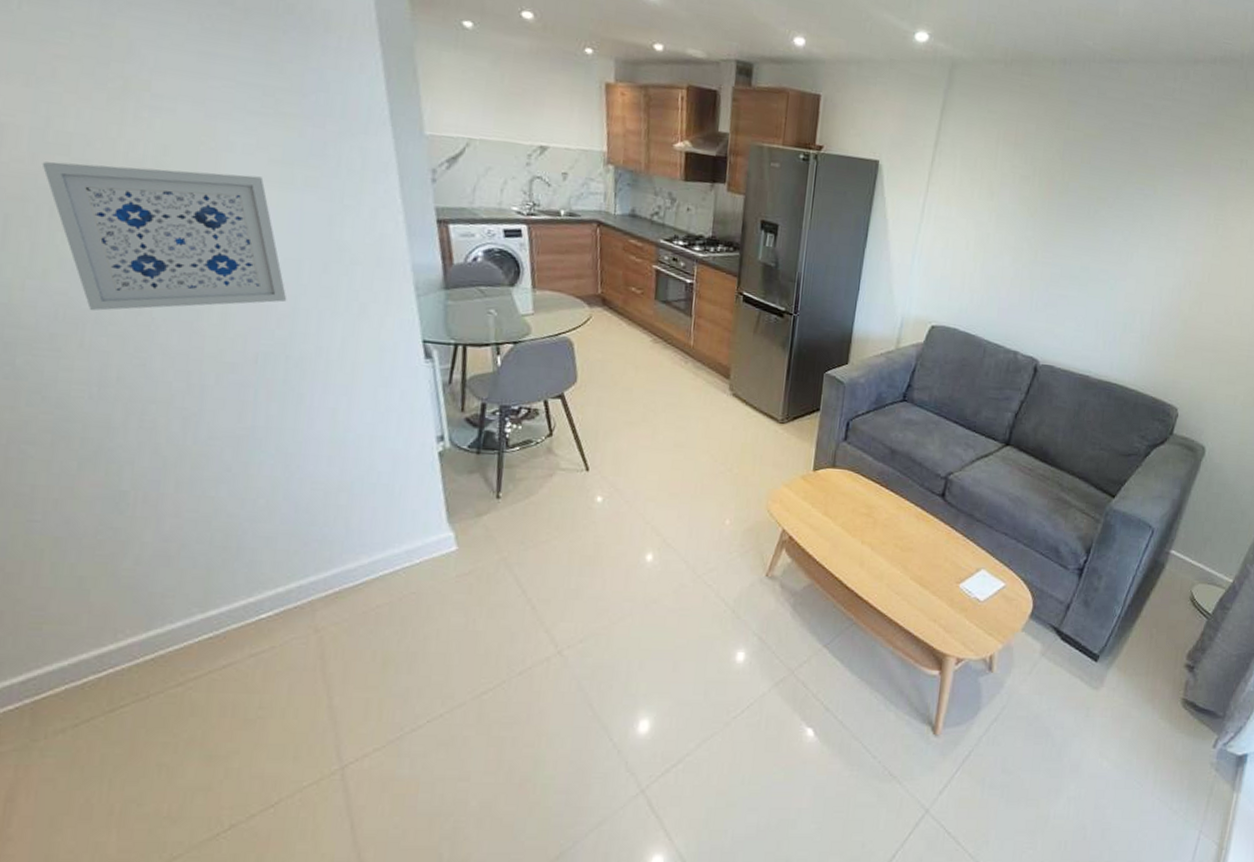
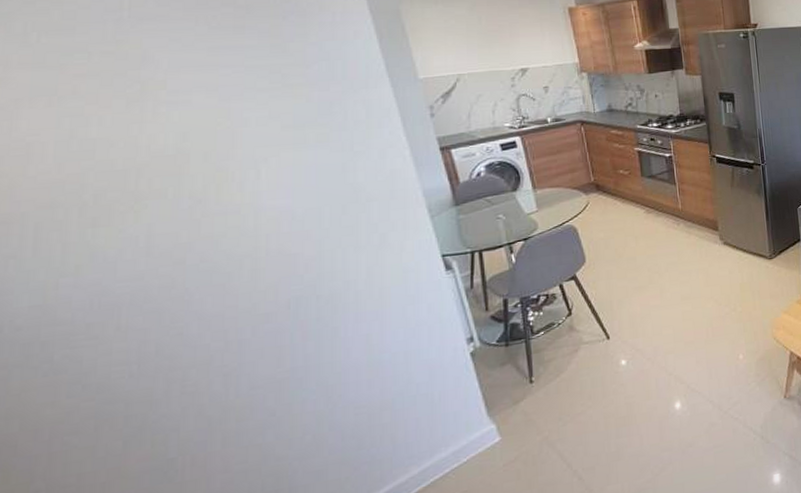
wall art: present [42,162,287,311] -> none [68,143,312,295]

